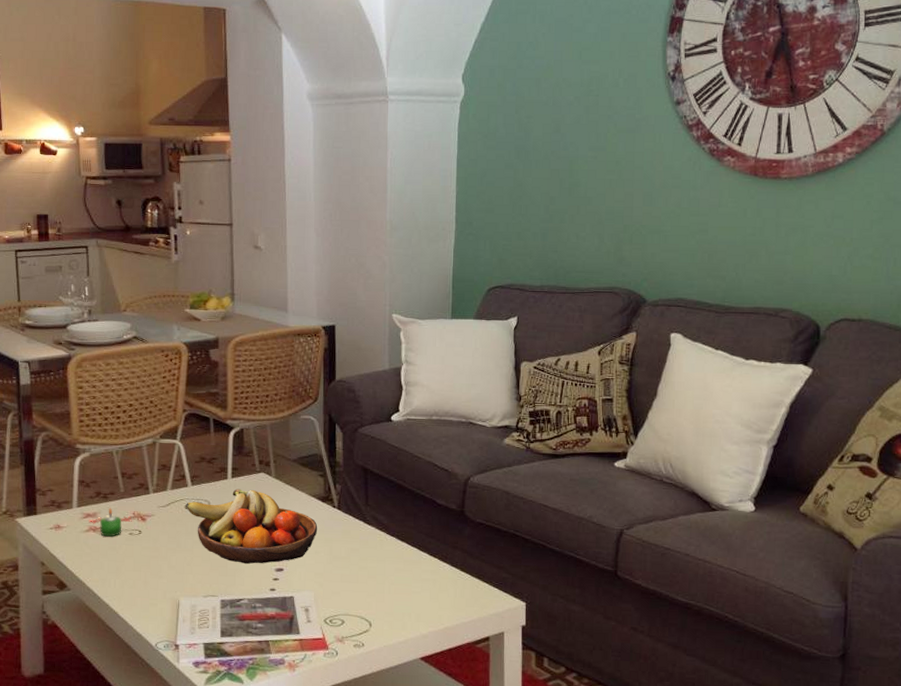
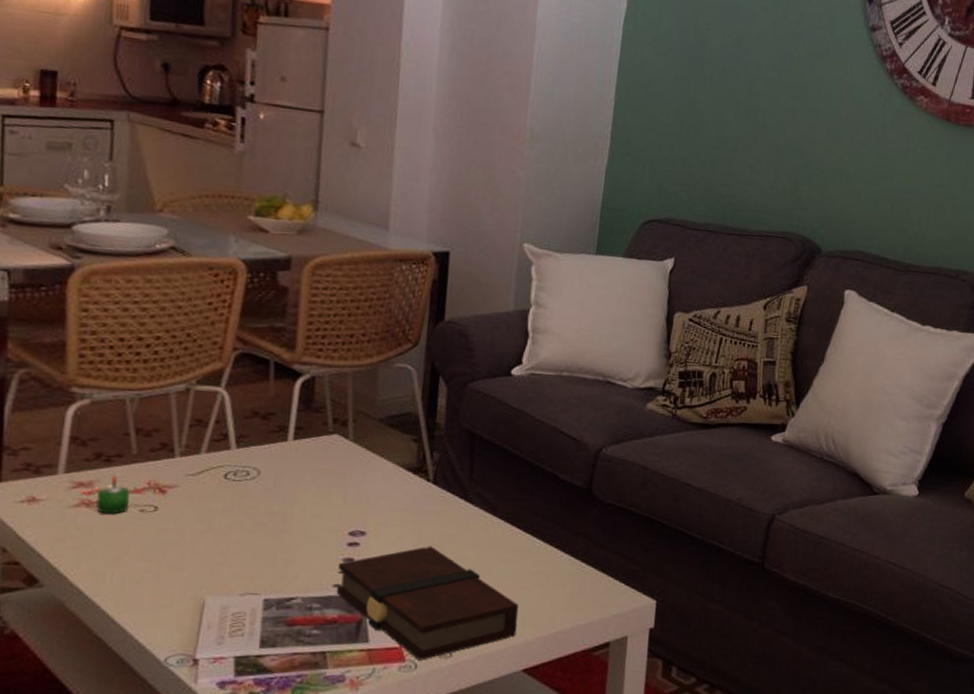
fruit bowl: present [186,489,318,564] -> none [225,454,405,552]
book: none [272,558,413,649] -> present [336,546,519,660]

